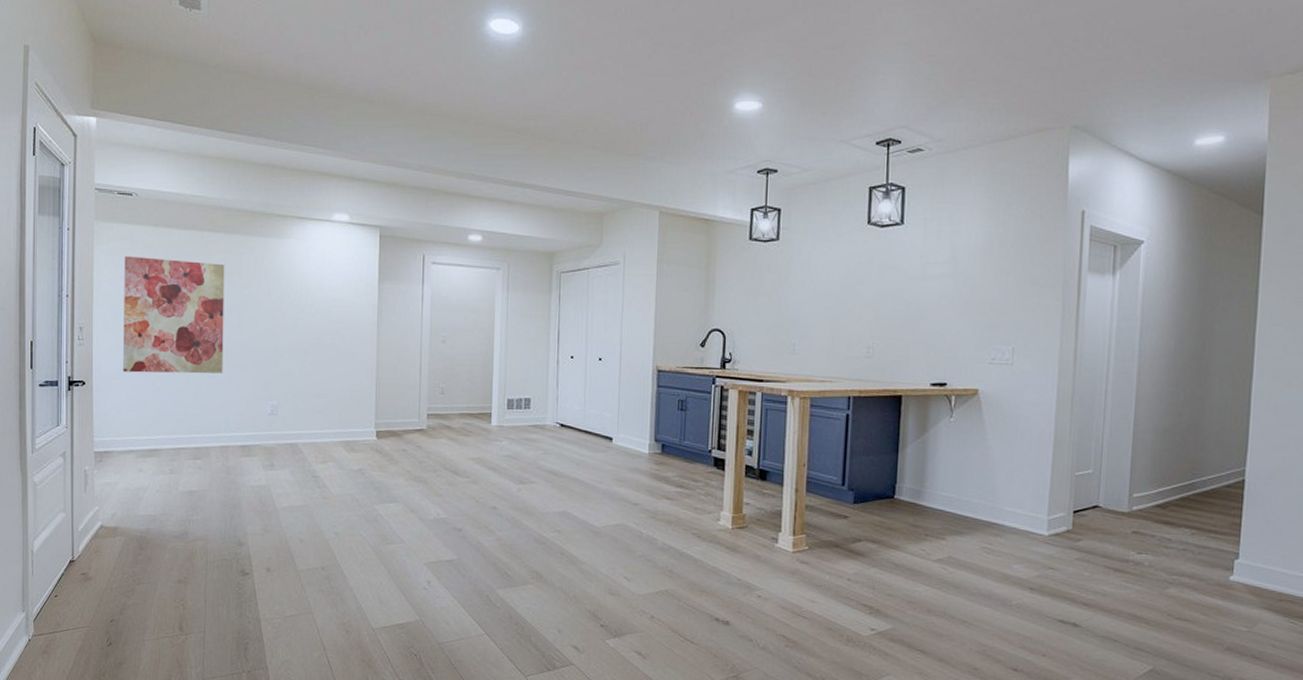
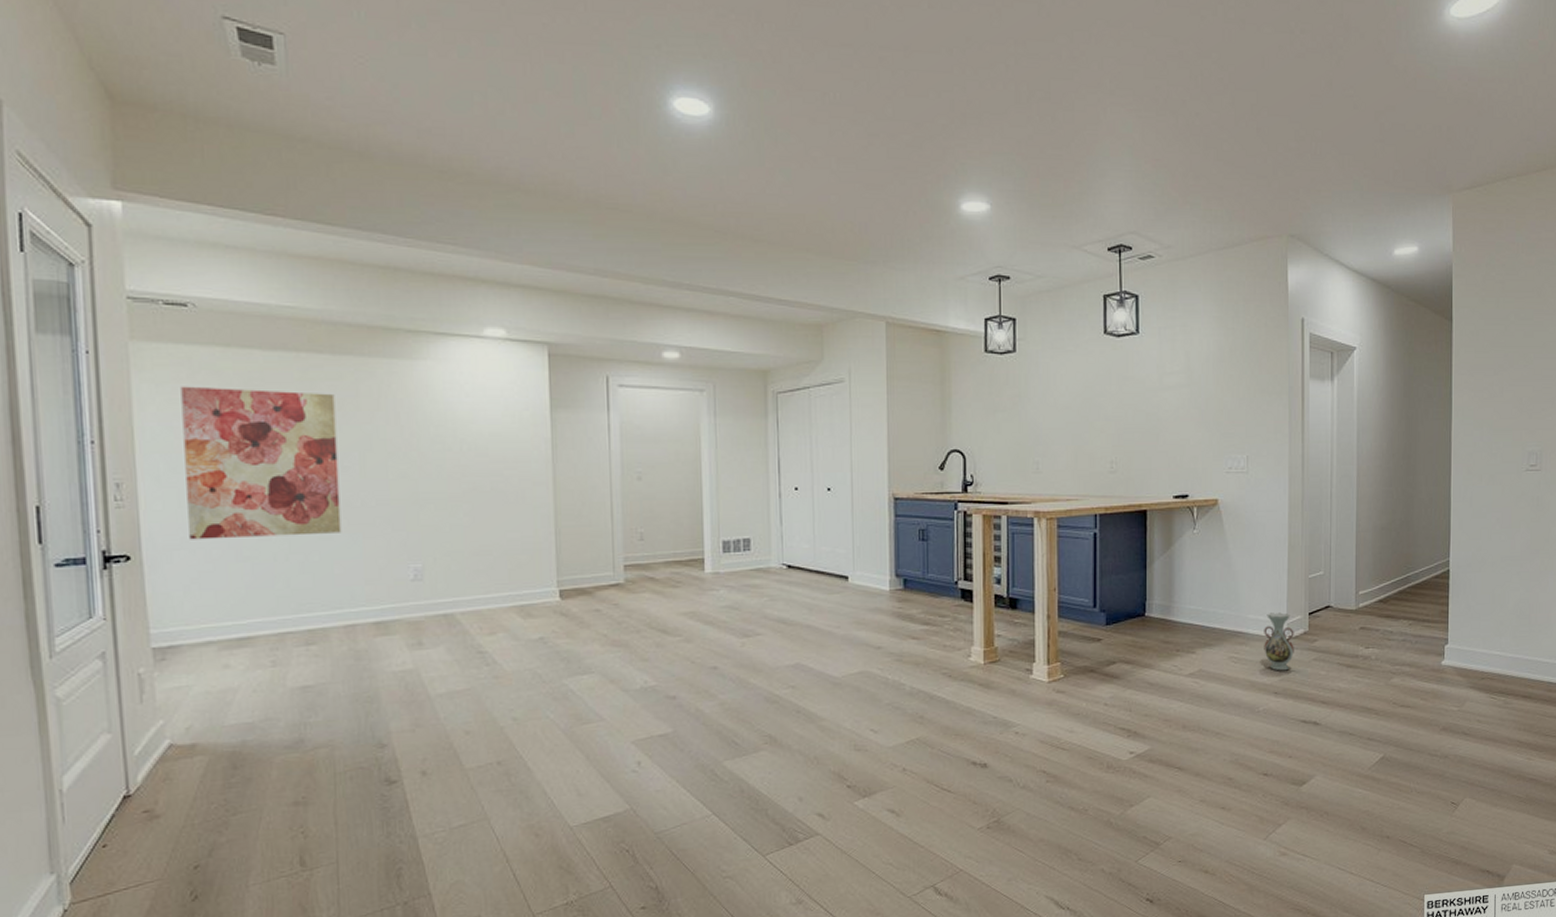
vase: none [1020,507,1056,568] -> present [1264,612,1294,671]

